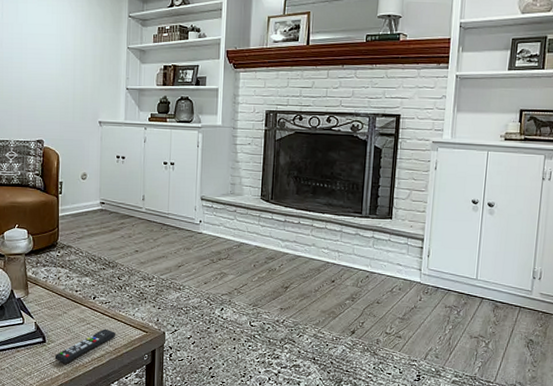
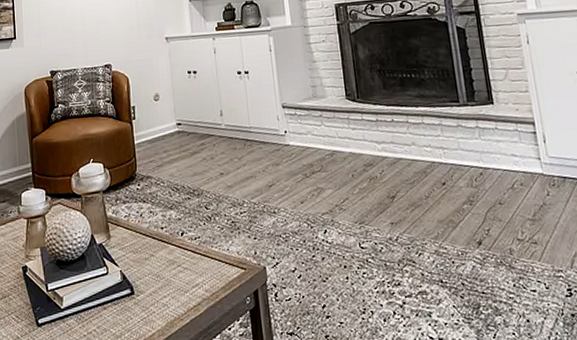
remote control: present [54,328,116,364] -> none [145,270,212,319]

